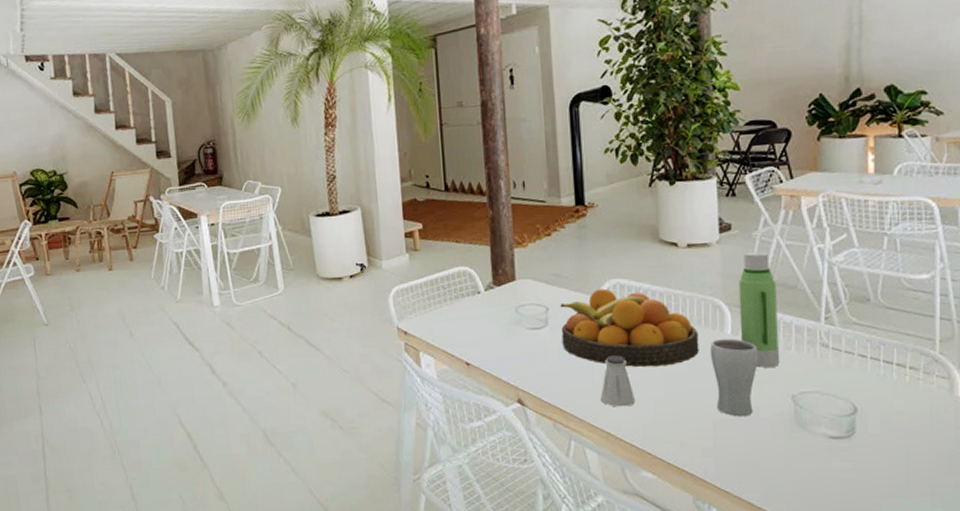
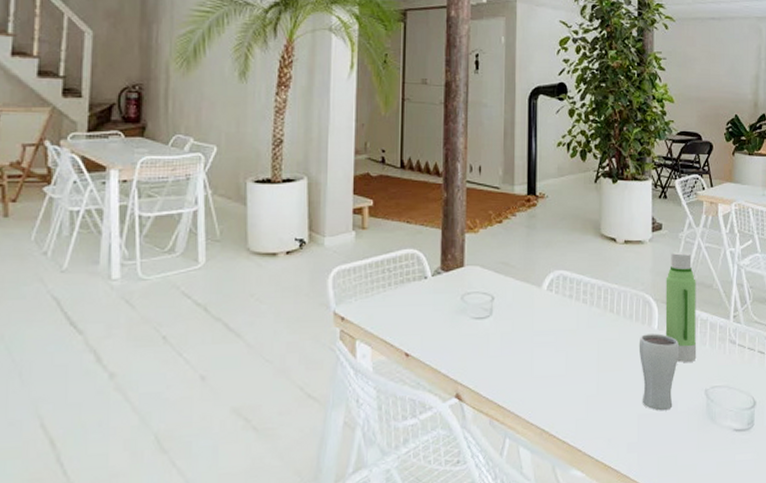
fruit bowl: present [560,288,699,368] -> none [505,279,630,361]
saltshaker: present [601,355,636,407] -> none [538,348,570,402]

